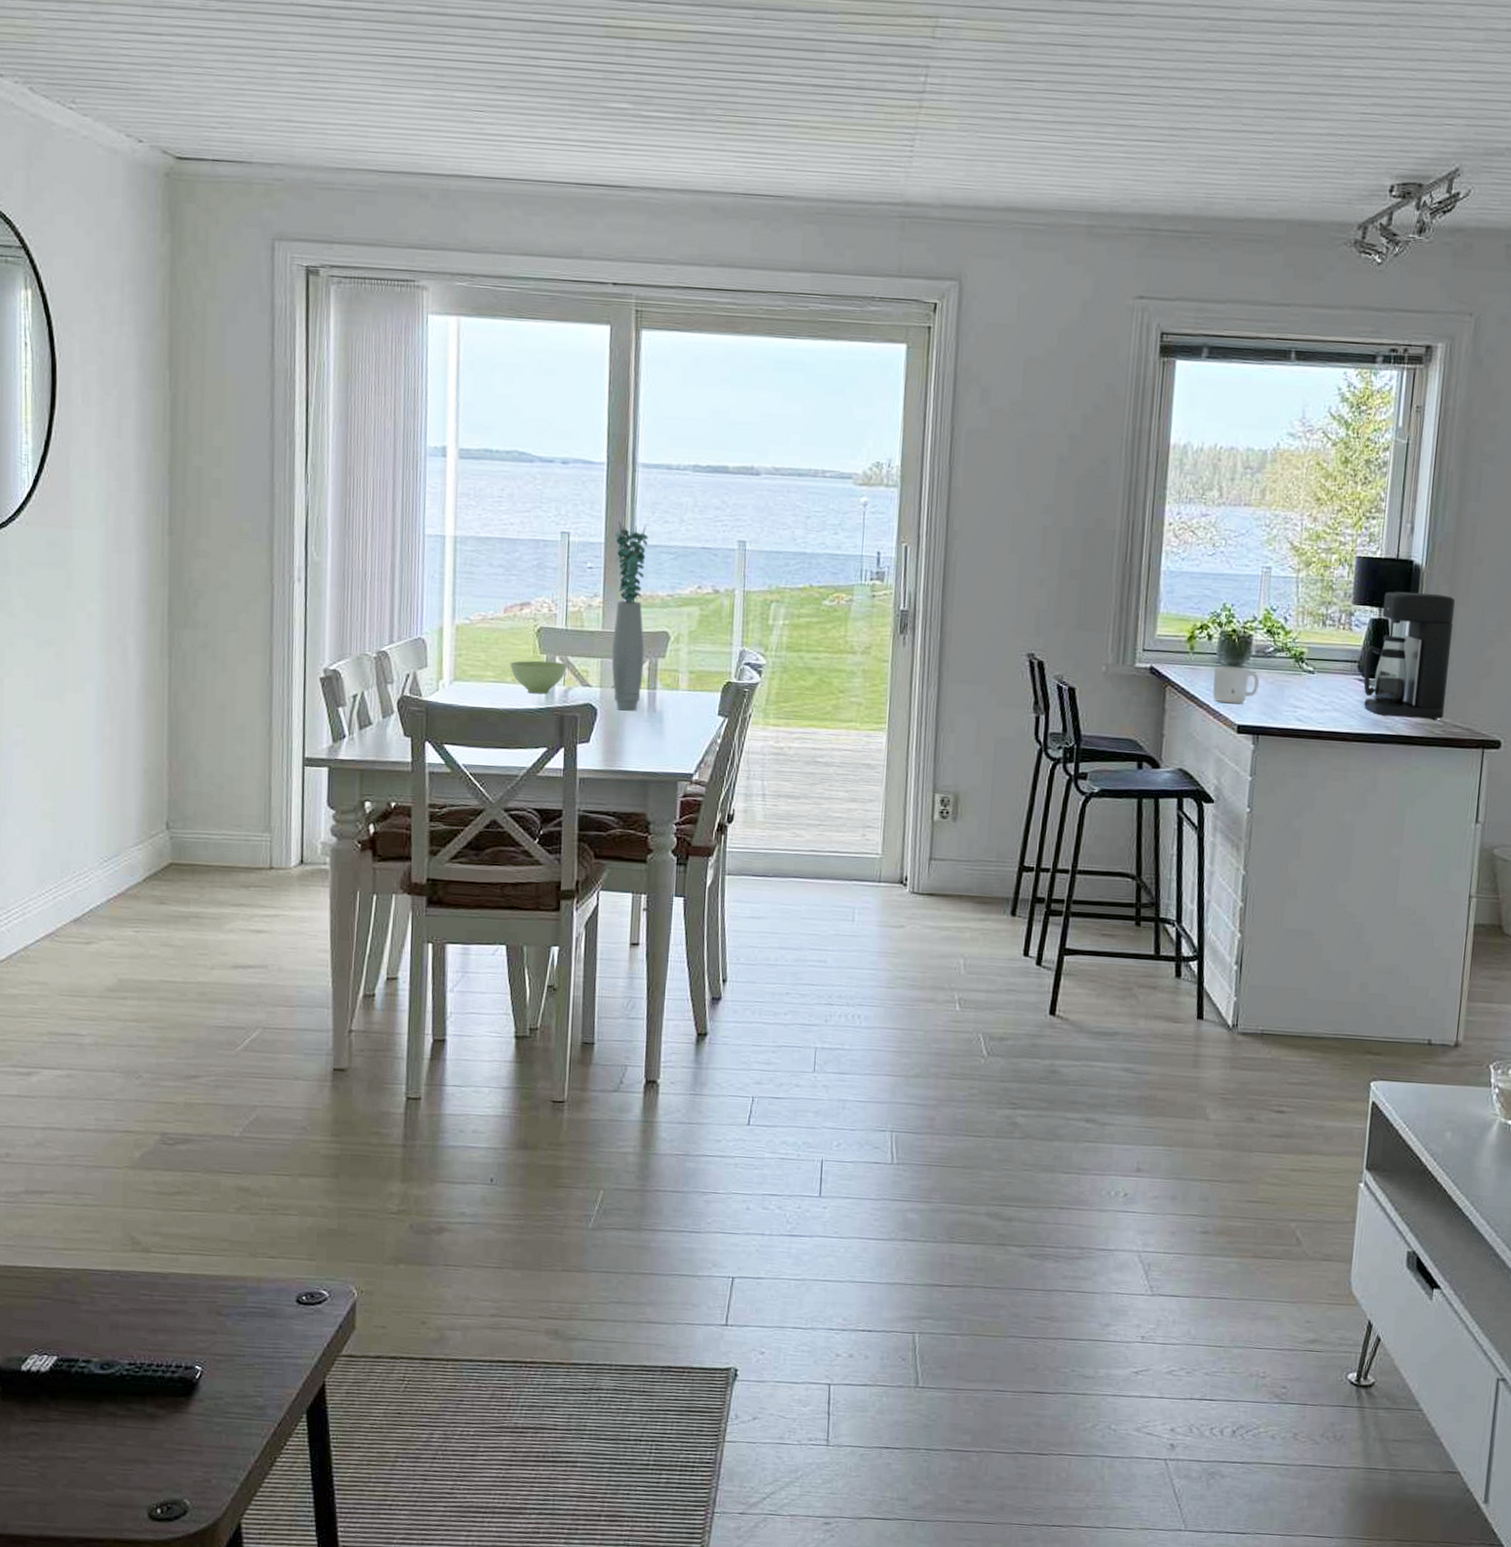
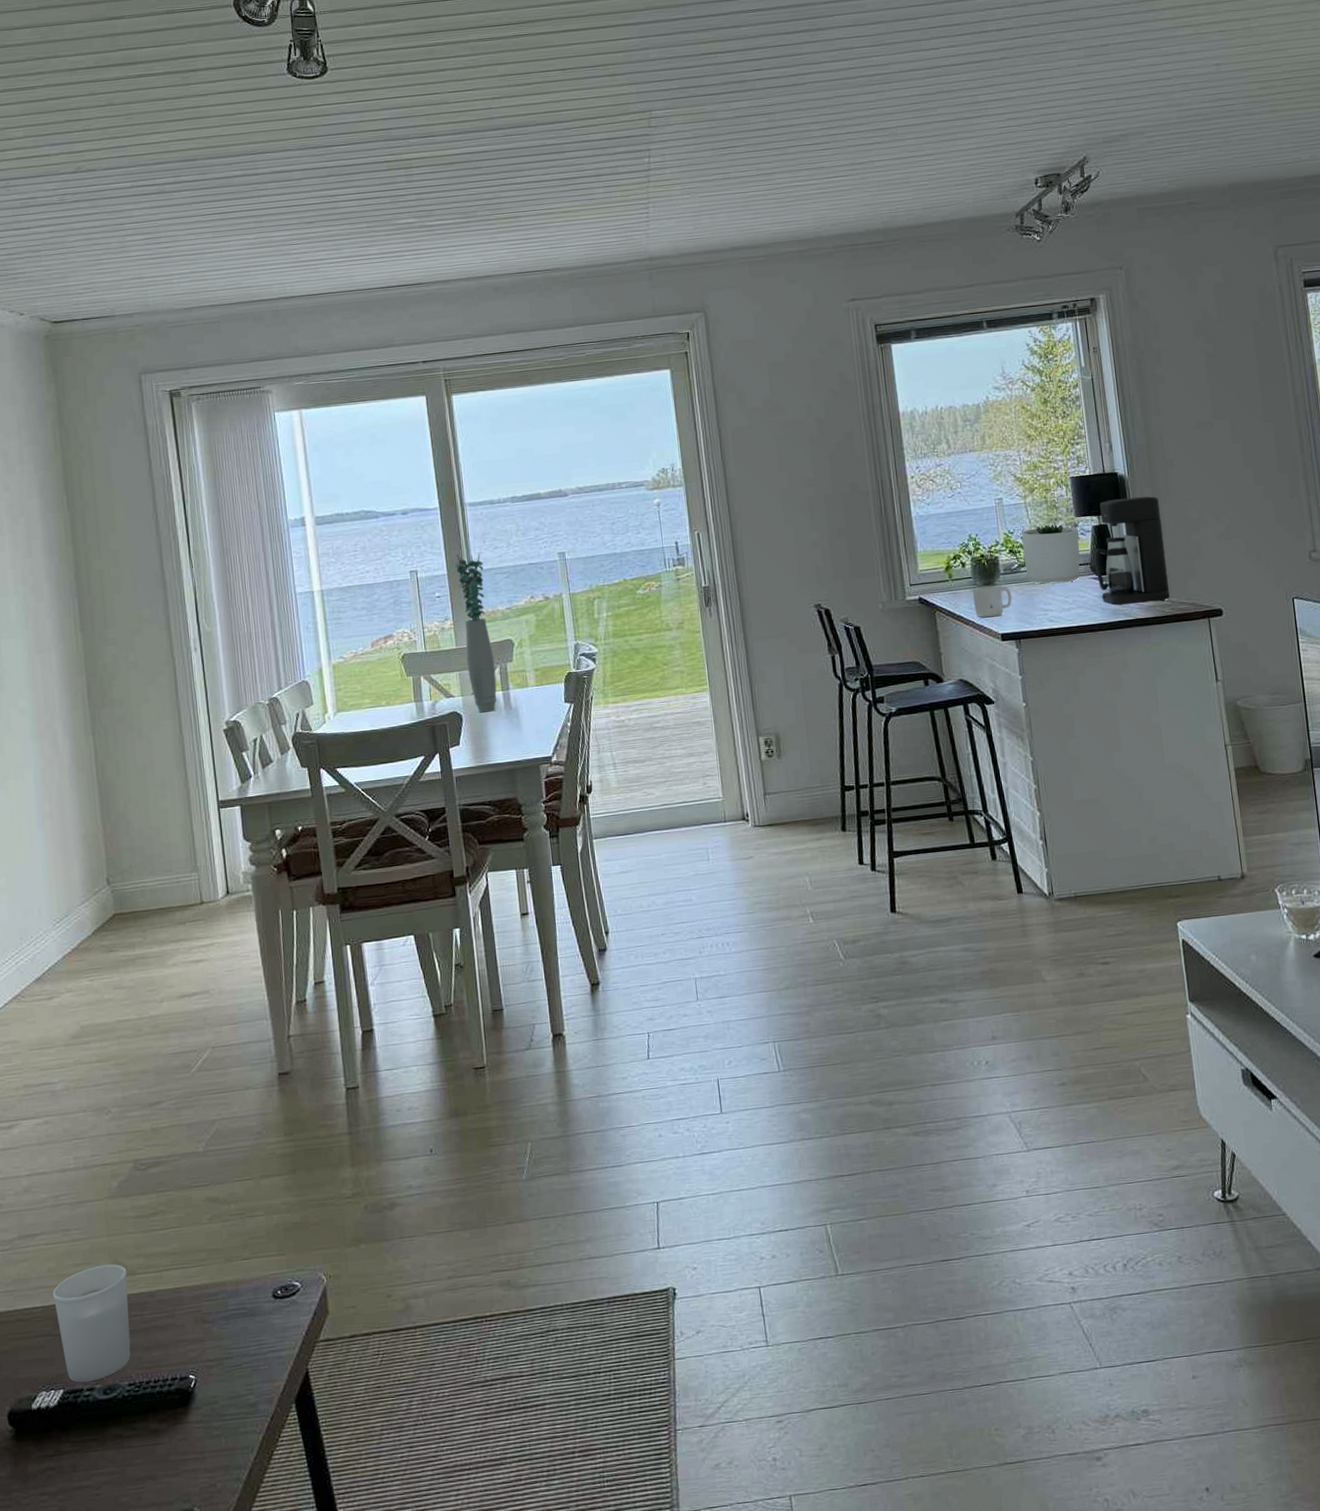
candle holder: none [56,1236,140,1354] -> present [52,1264,131,1383]
bowl: present [510,660,567,694] -> none [382,680,431,712]
planter: none [1281,607,1353,679] -> present [1022,524,1080,584]

